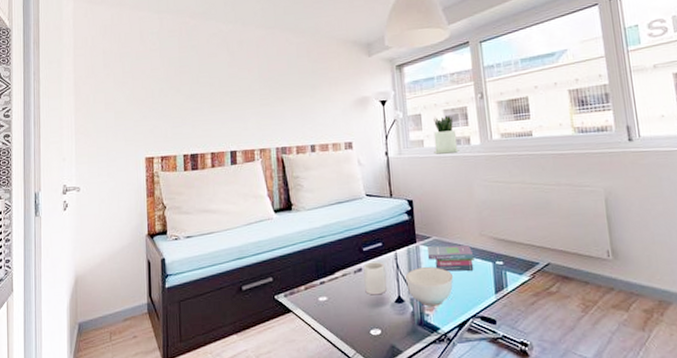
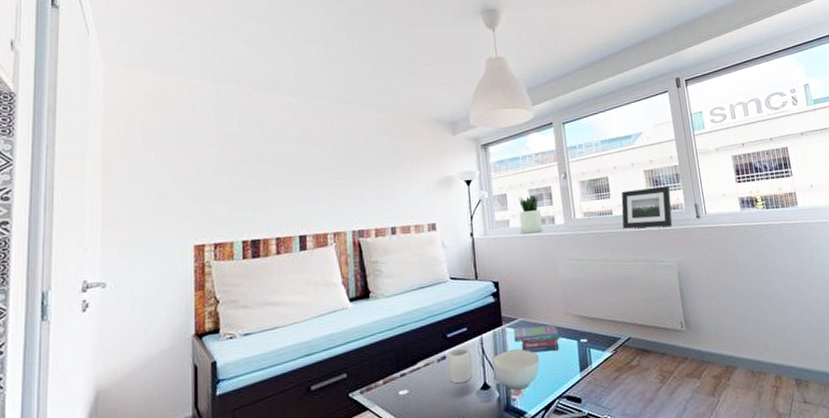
picture frame: none [542,106,600,152] -> present [621,186,673,229]

